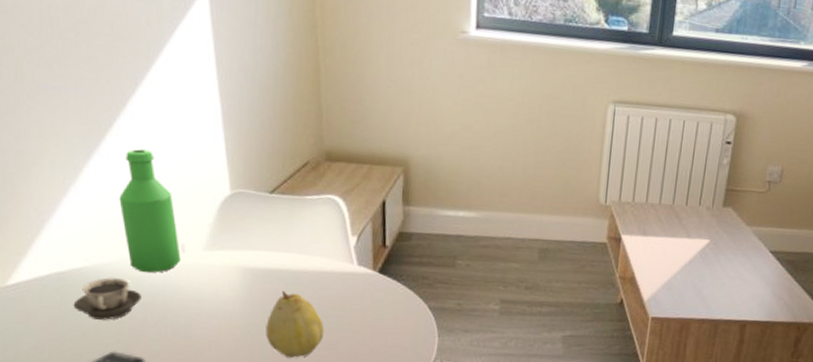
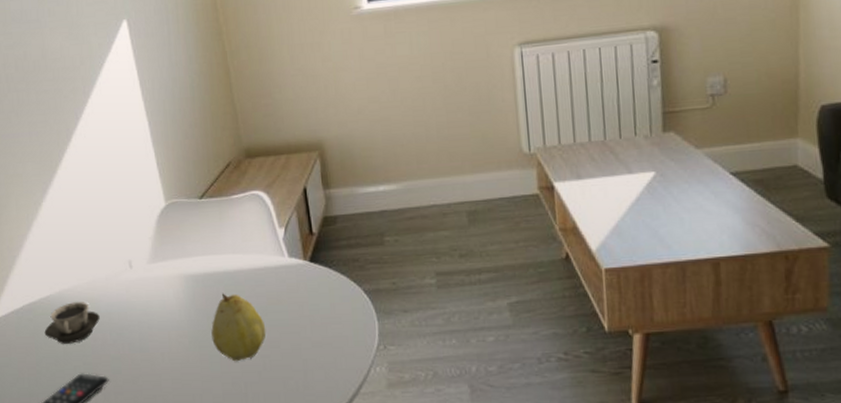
bottle: present [119,149,181,273] -> none [73,177,130,293]

